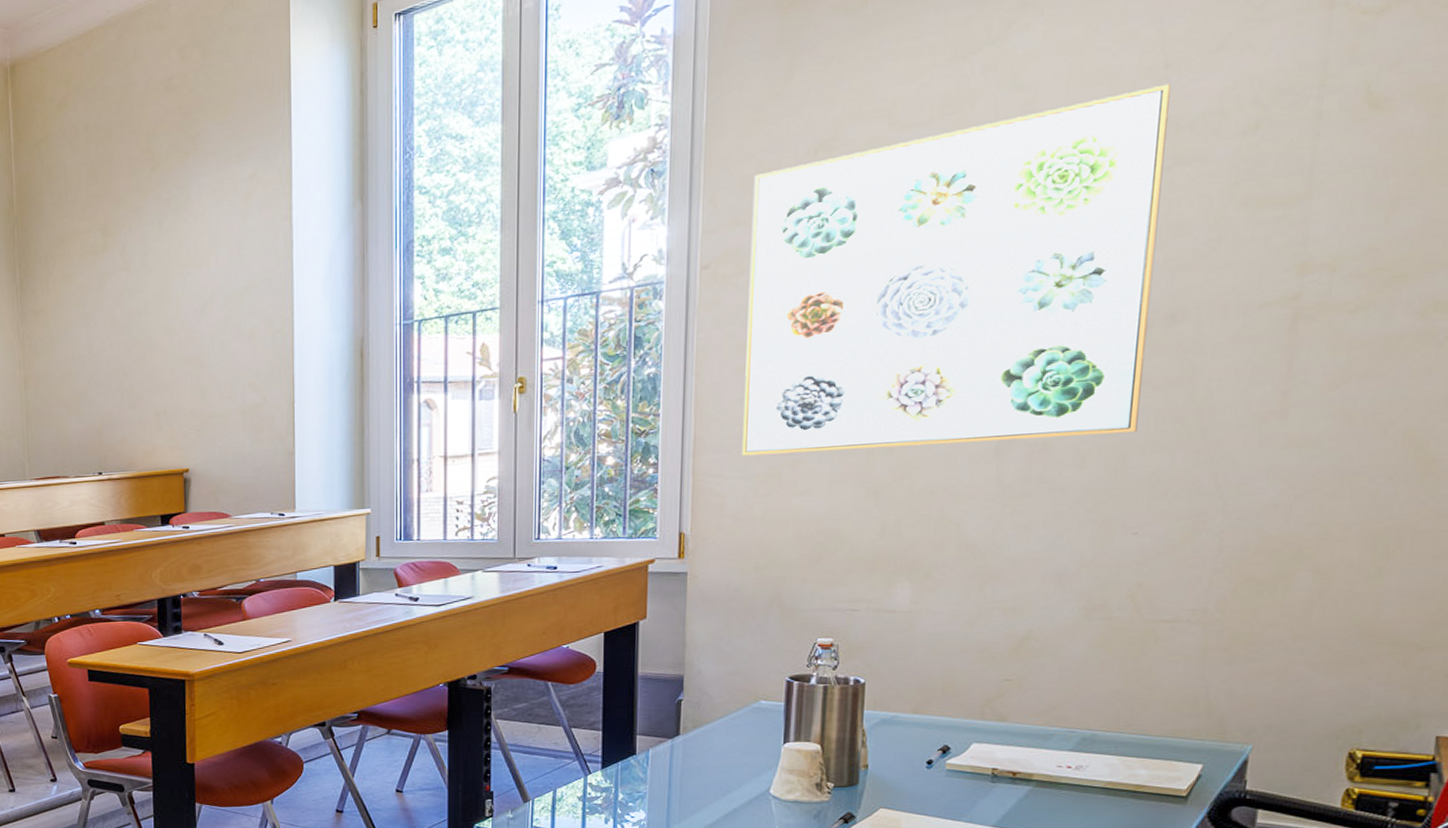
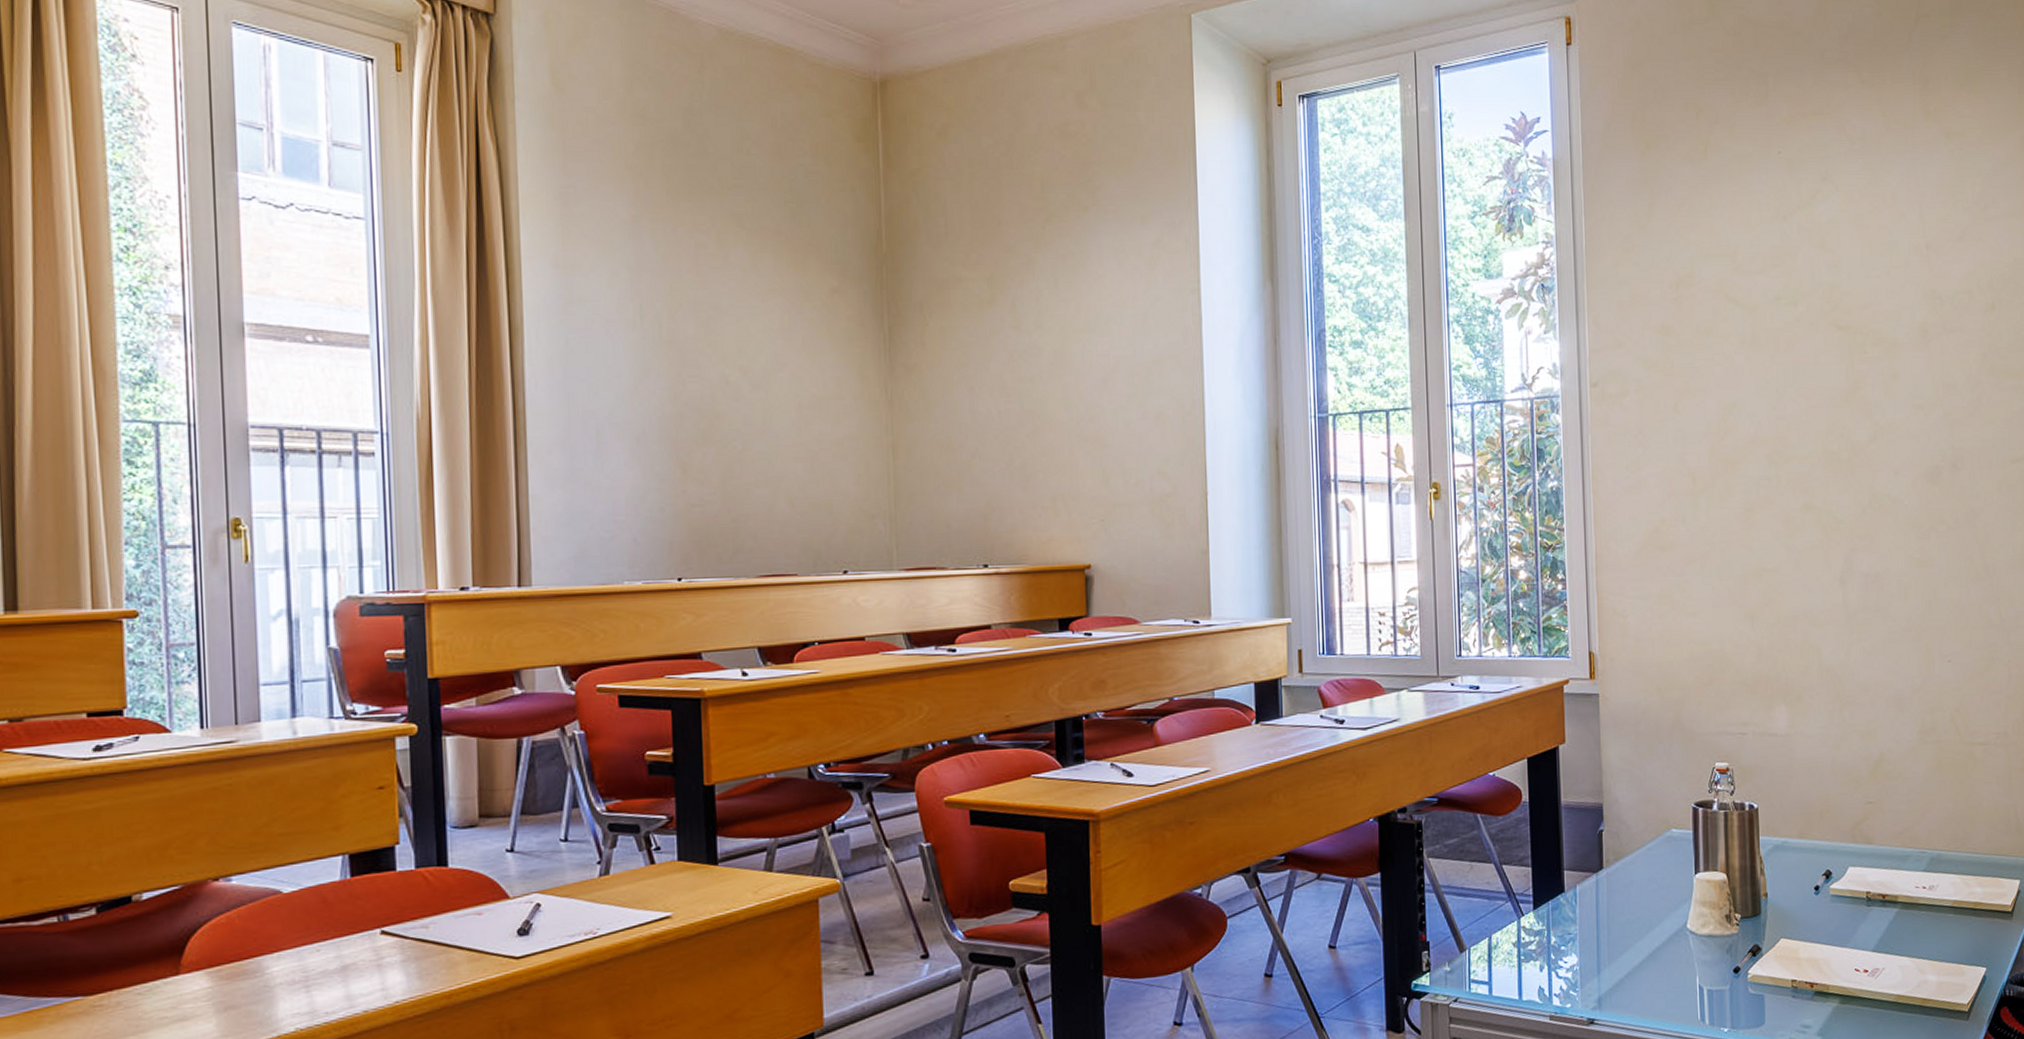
wall art: present [742,83,1171,457] -> none [1629,262,1941,576]

